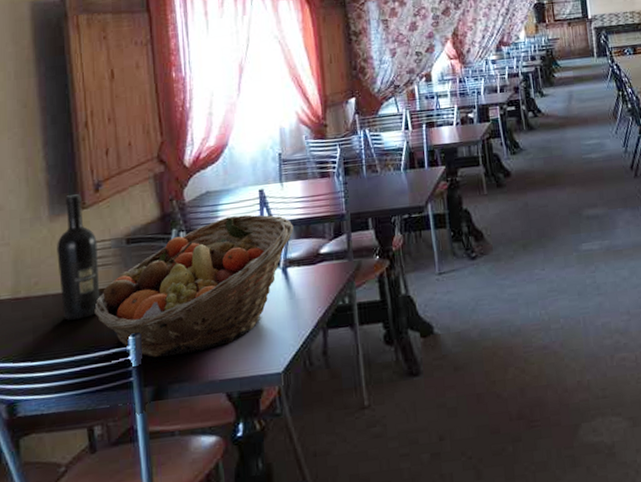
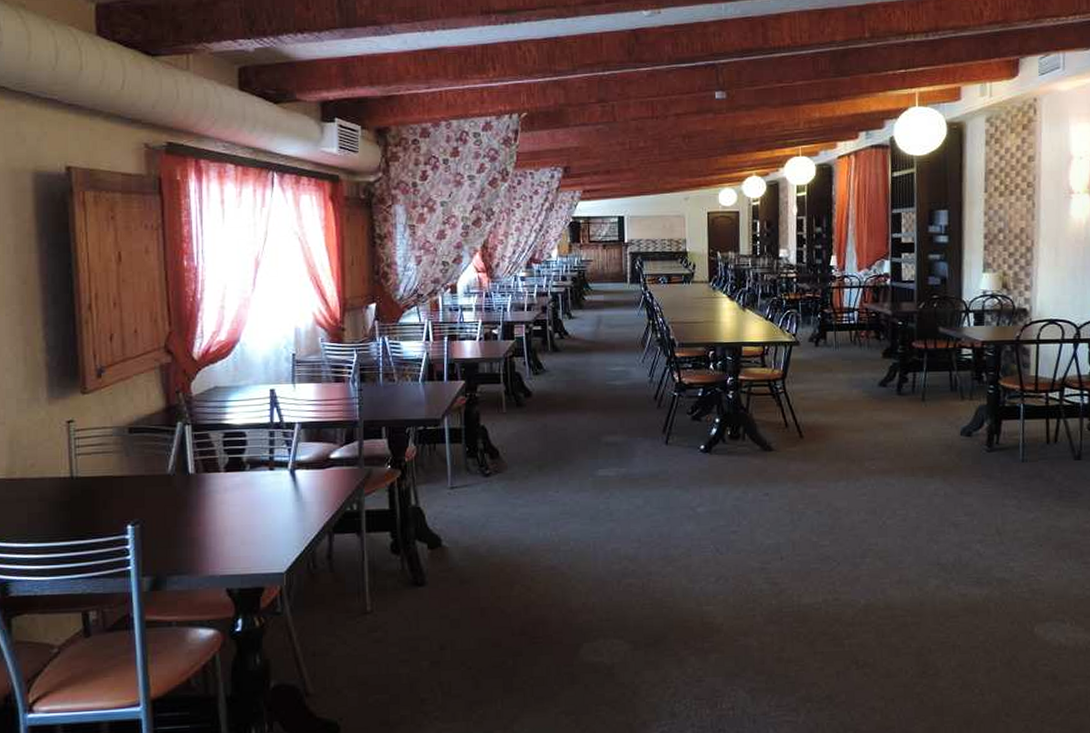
wine bottle: present [57,194,100,320] -> none [55,378,99,505]
fruit basket: present [94,214,294,357] -> none [93,413,304,549]

